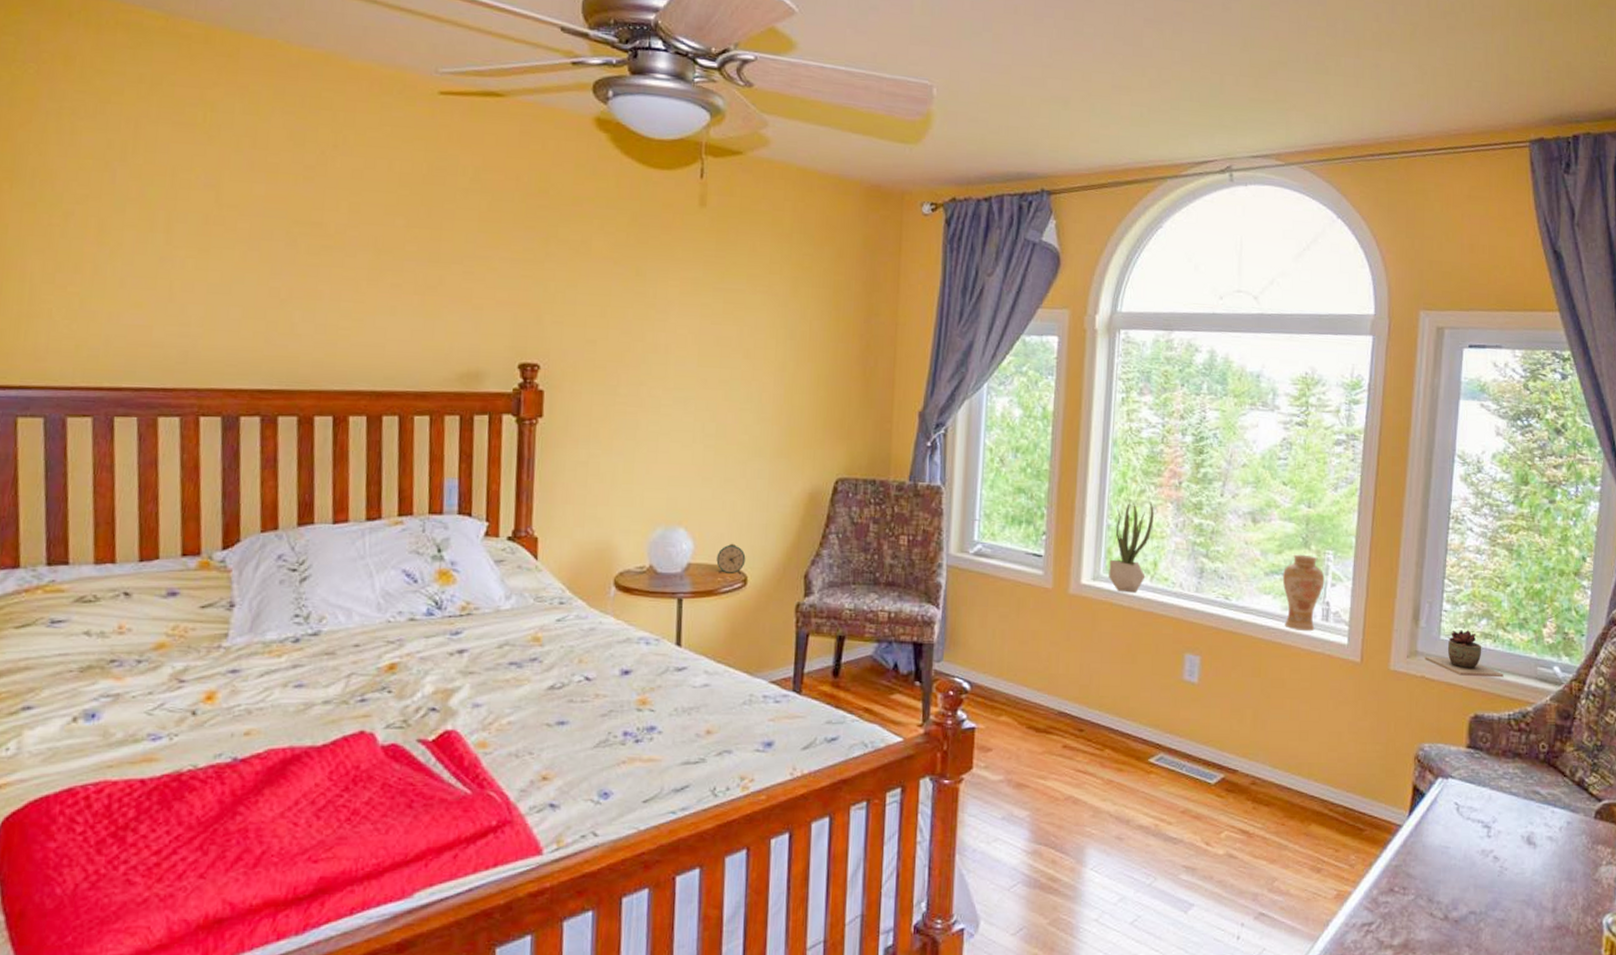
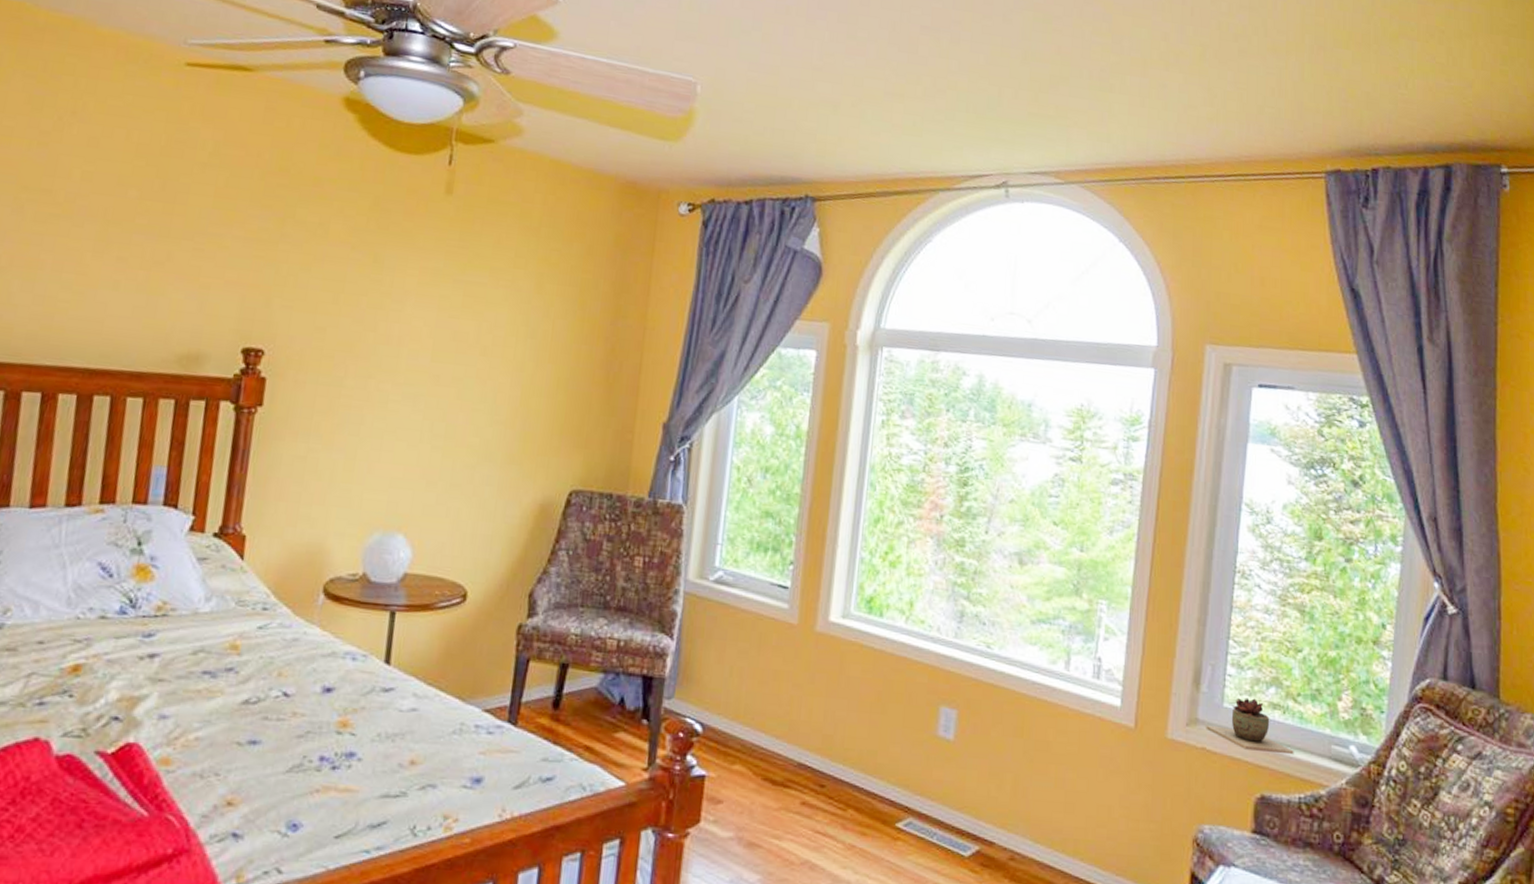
alarm clock: present [716,543,746,575] -> none [435,554,468,589]
potted plant: present [1109,502,1154,593] -> none [860,534,912,635]
vase: present [1282,554,1325,632] -> none [1050,602,1097,690]

